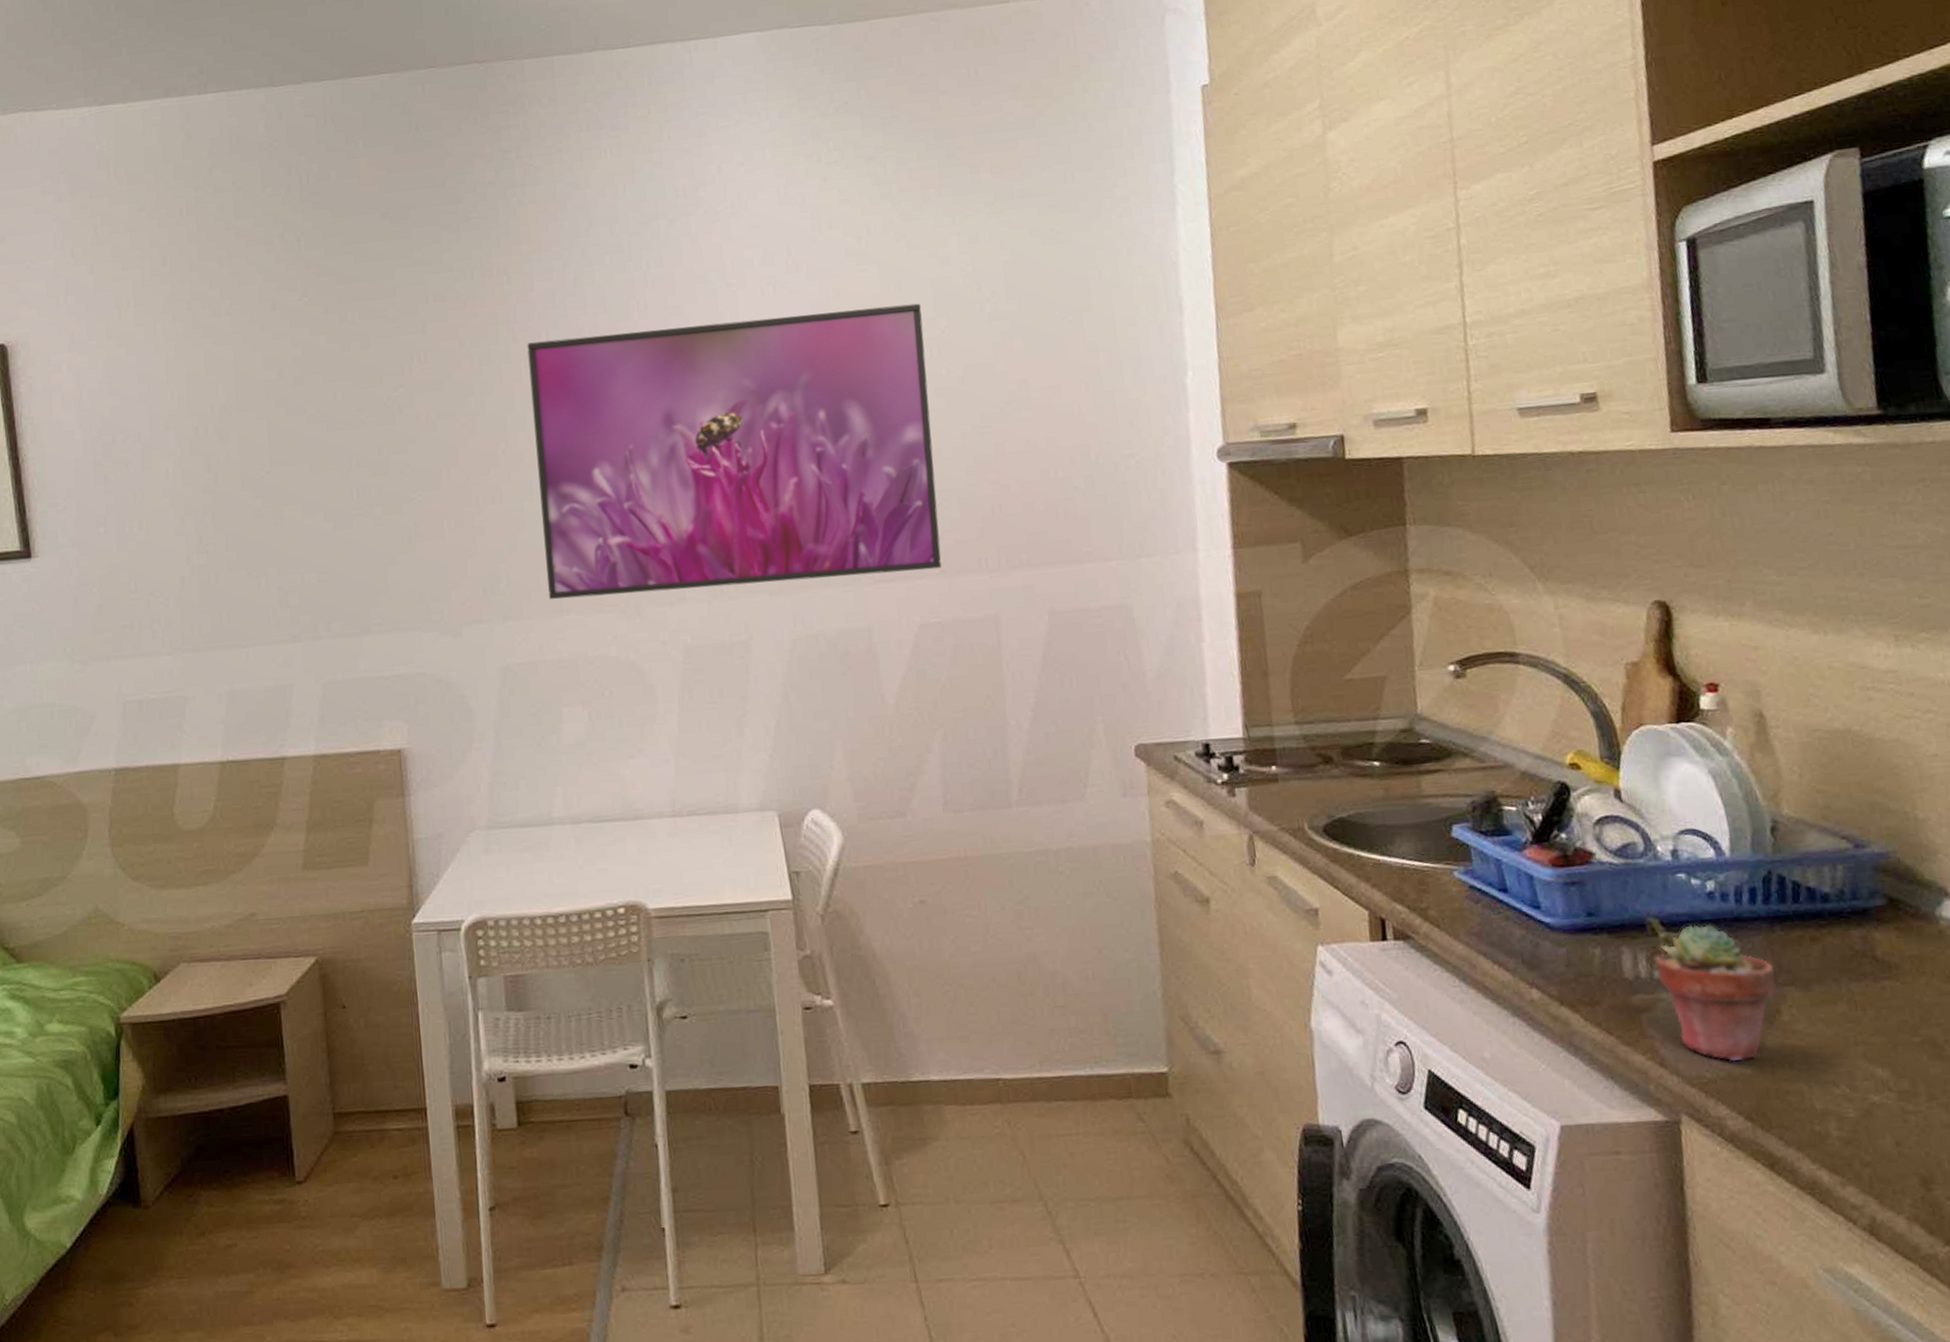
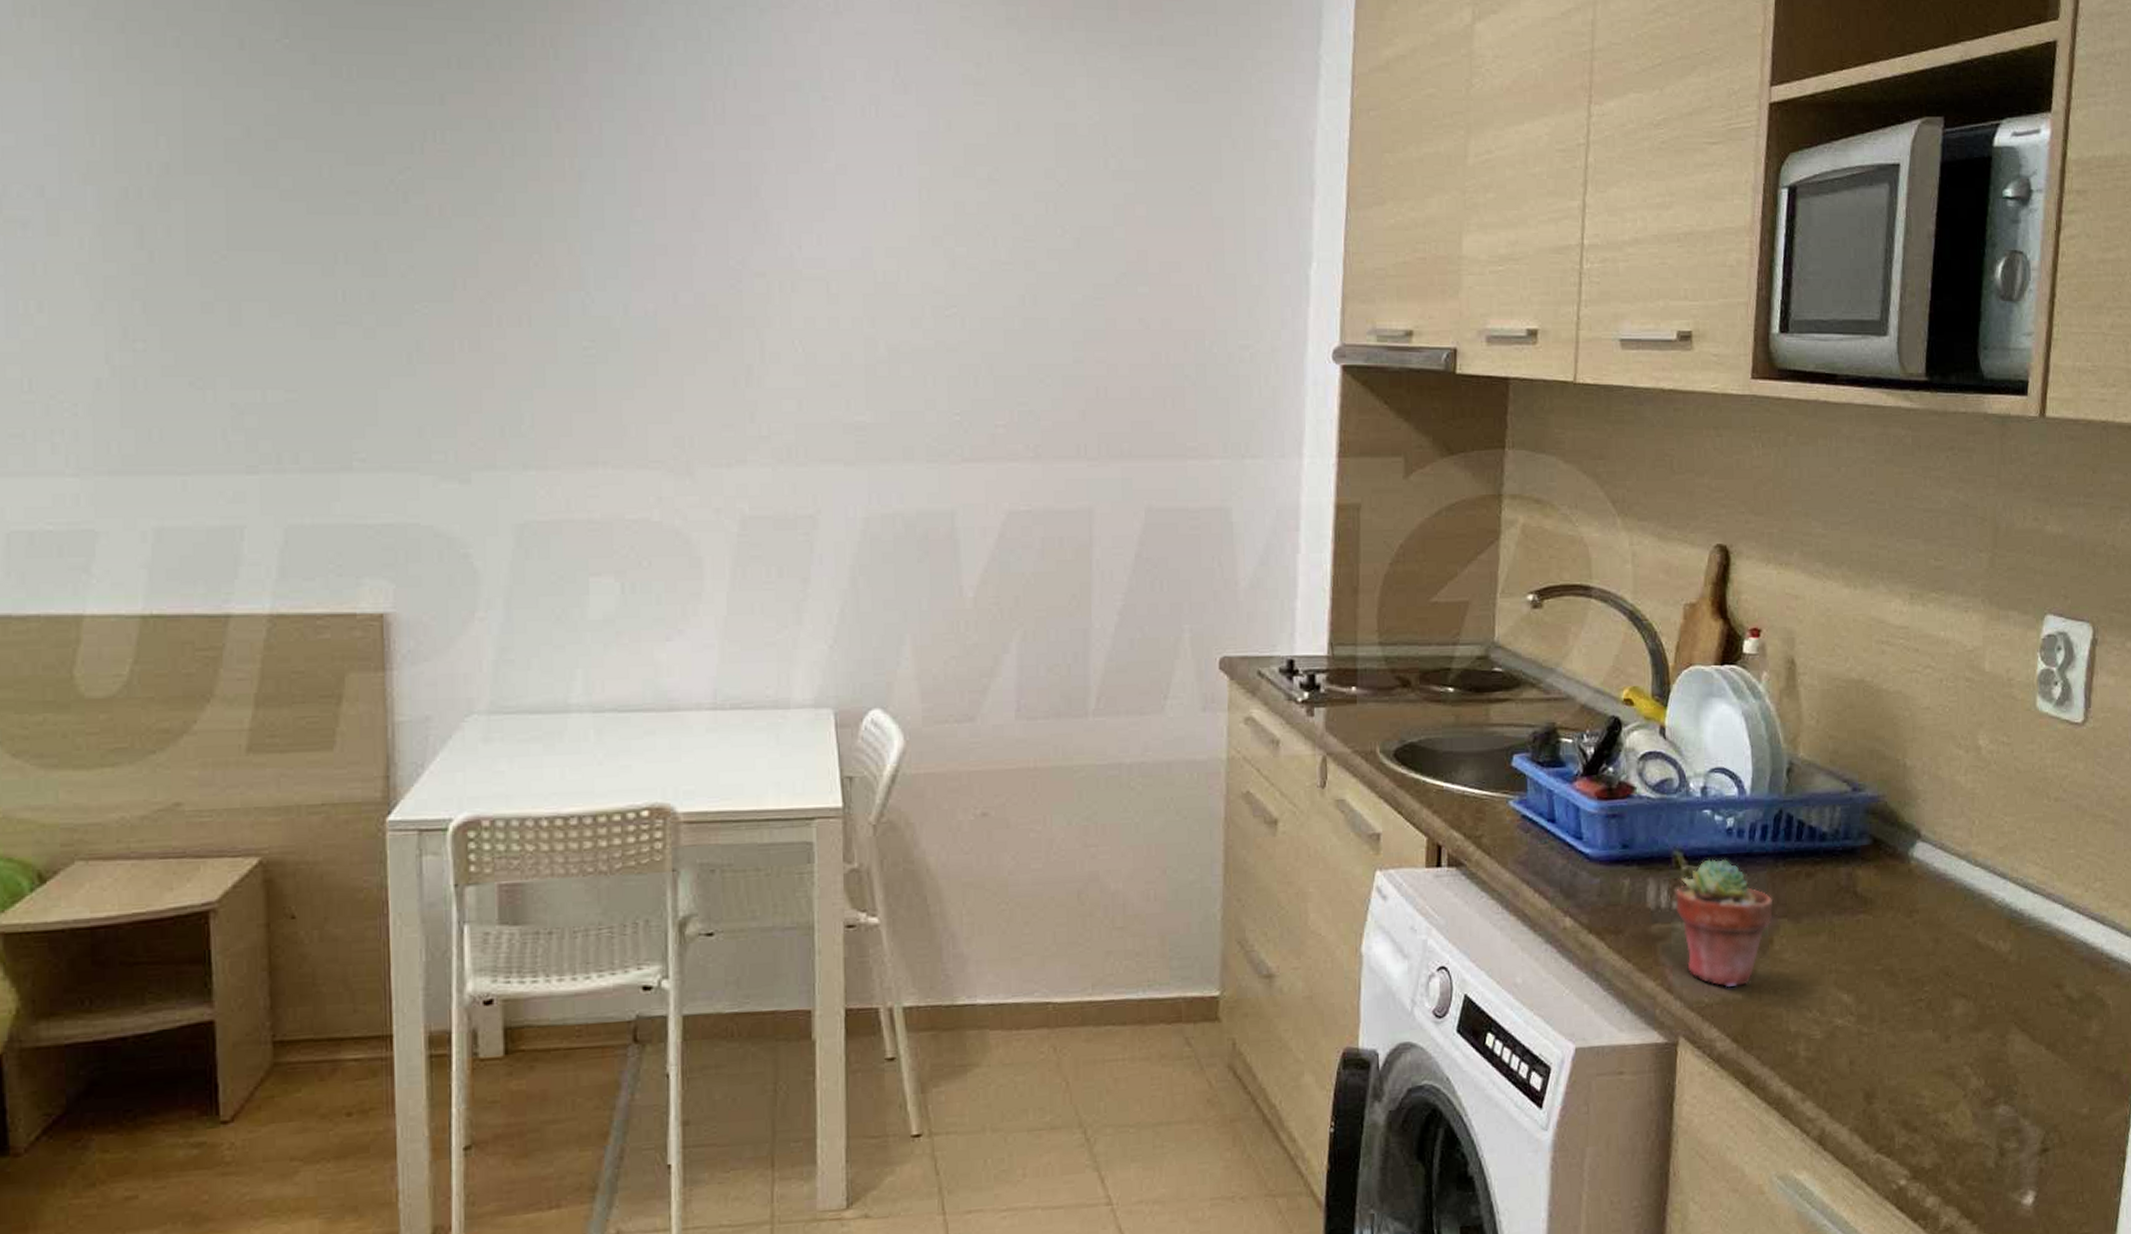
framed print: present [527,303,942,600] -> none [574,135,1041,452]

